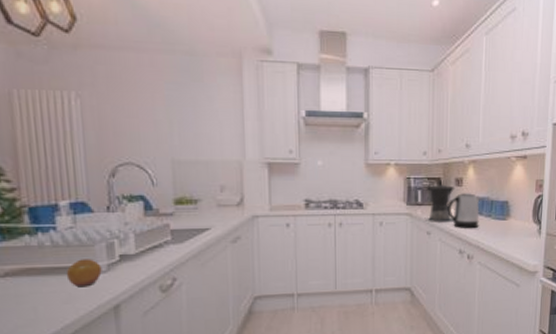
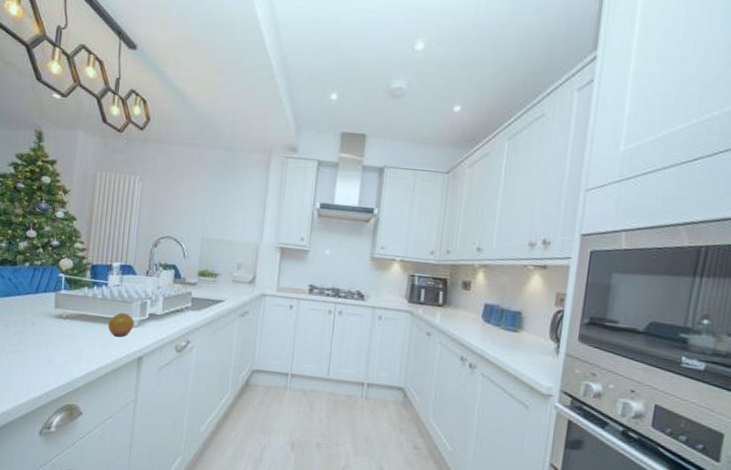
coffee maker: present [426,180,455,224] -> none [427,281,462,326]
kettle: present [447,193,480,229] -> none [451,297,489,337]

